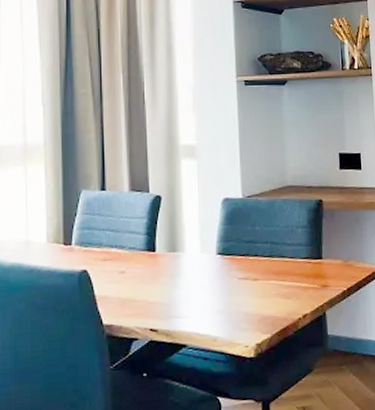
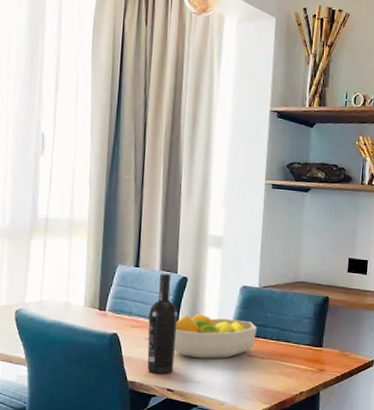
wine bottle: none [121,193,155,313] -> present [147,273,178,374]
fruit bowl: none [152,235,246,289] -> present [173,313,257,359]

